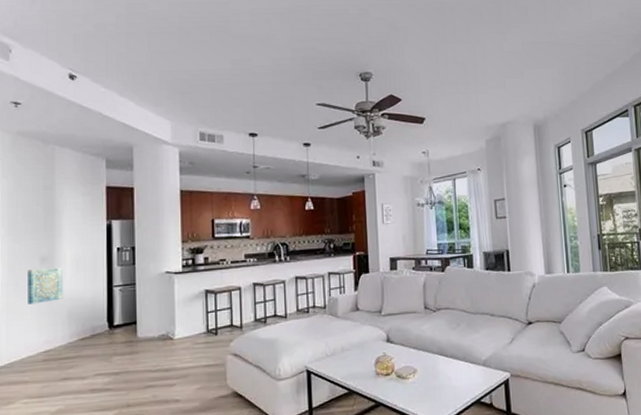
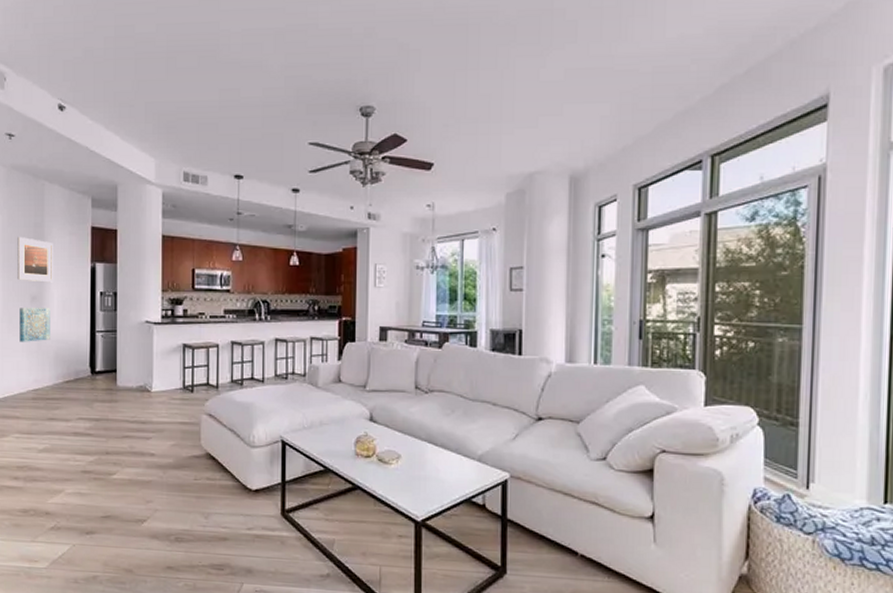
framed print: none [25,199,65,243] -> present [17,236,53,283]

